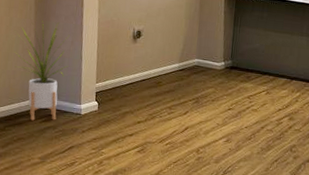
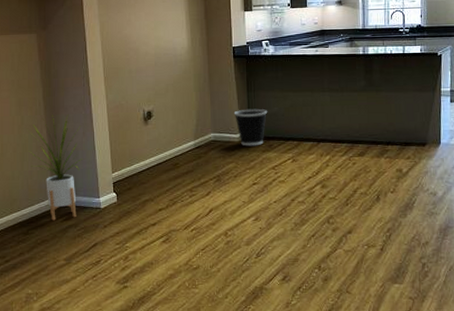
wastebasket: none [218,41,250,76] -> present [233,108,268,147]

